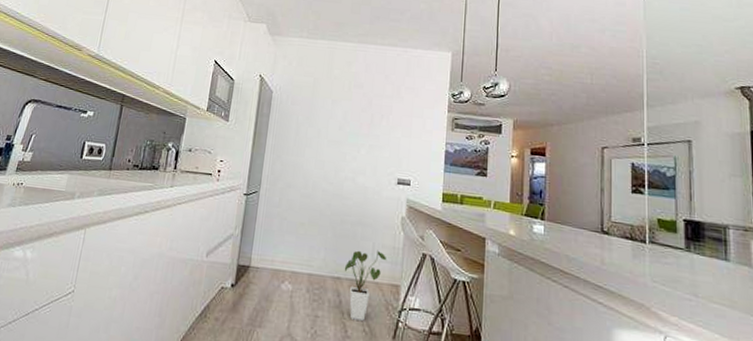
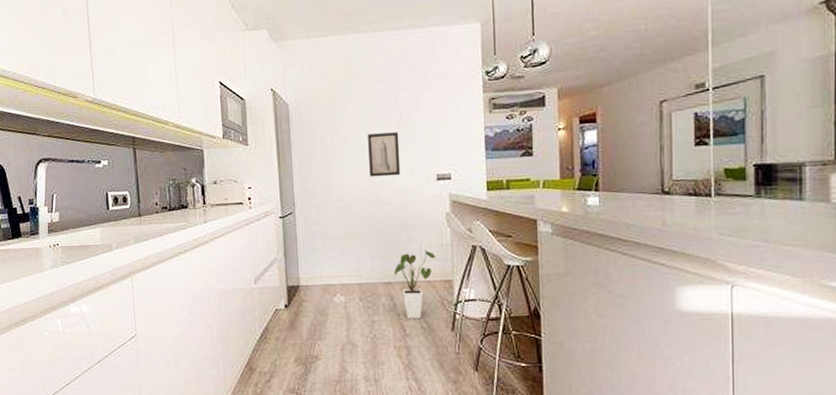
wall art: none [336,131,368,174] -> present [368,132,401,177]

